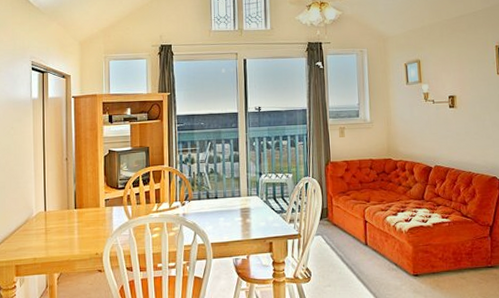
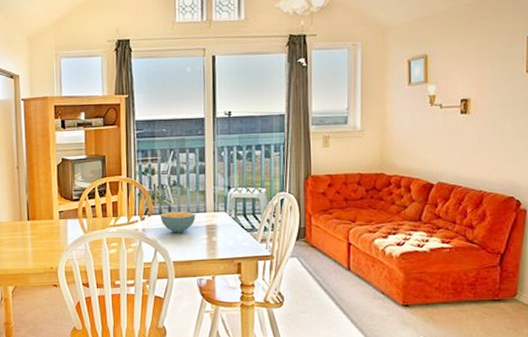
cereal bowl: none [199,196,231,217] -> present [160,211,196,233]

